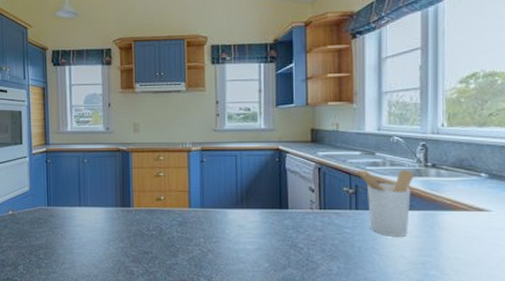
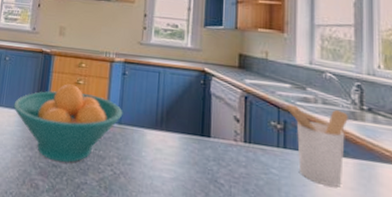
fruit bowl: none [98,177,205,249] -> present [13,84,123,163]

